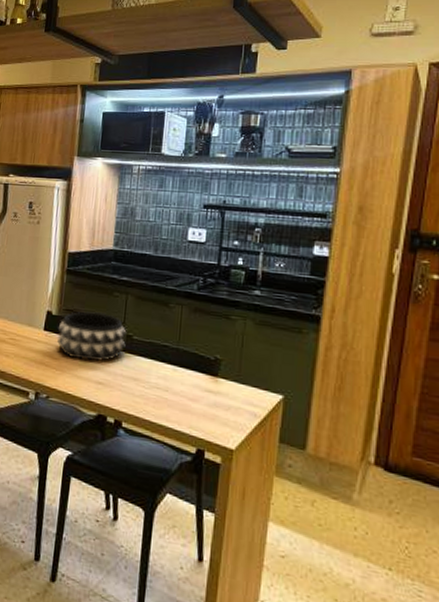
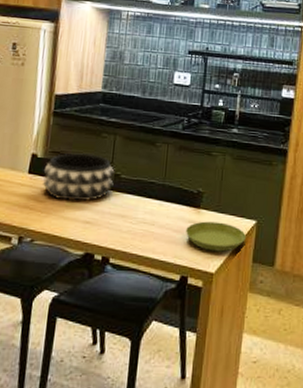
saucer: none [202,391,271,428] -> present [186,221,246,252]

